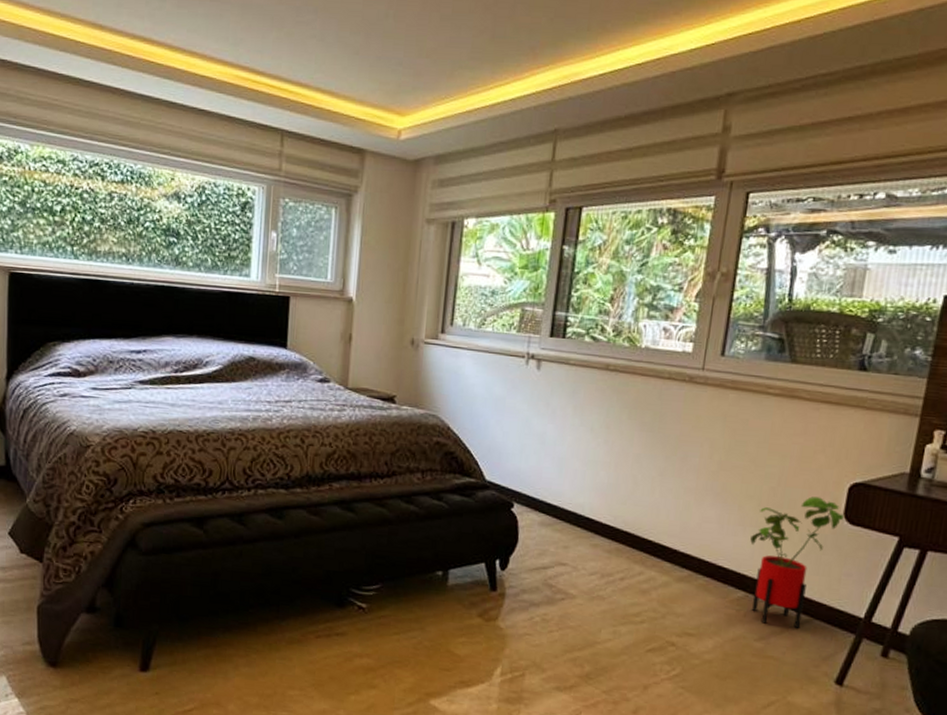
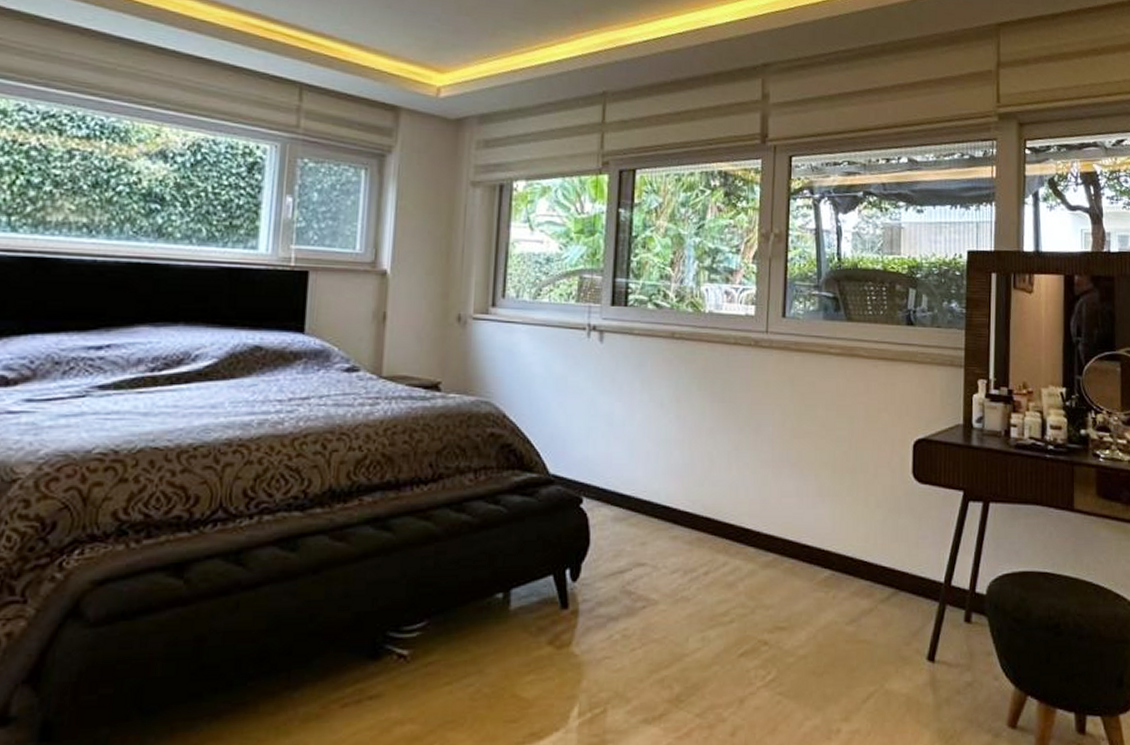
house plant: present [750,496,845,628] -> none [830,457,913,604]

